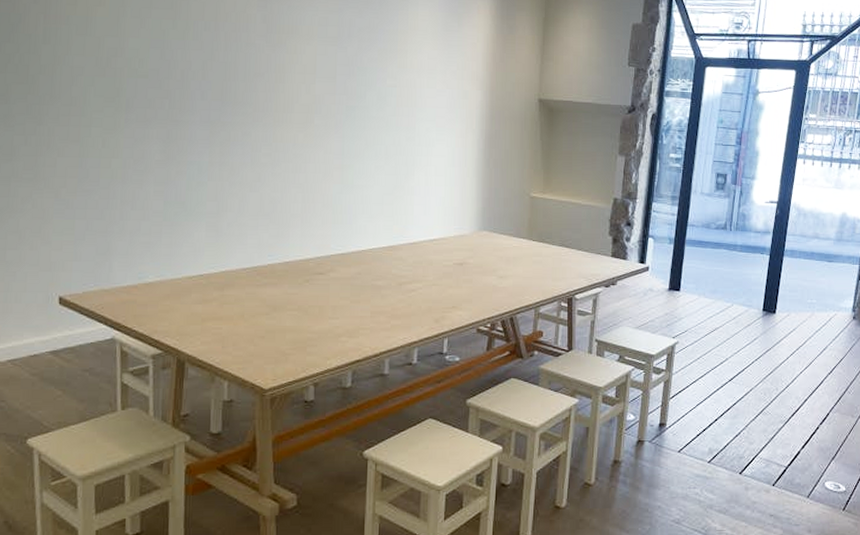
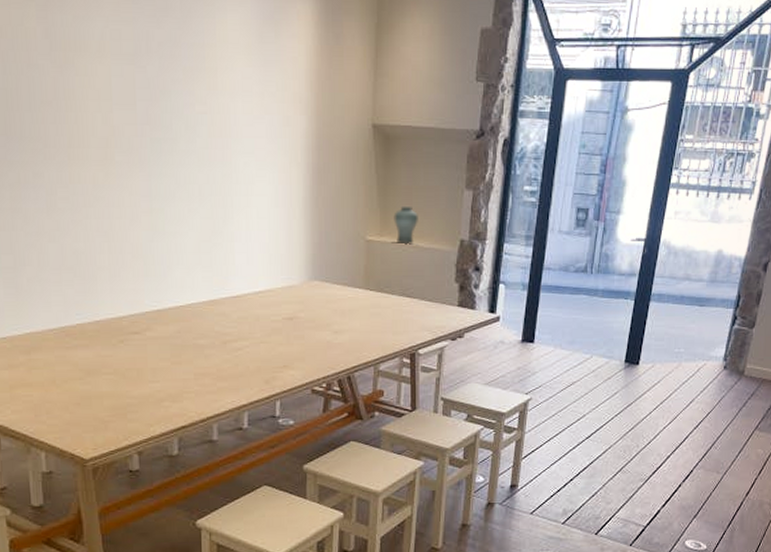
vase: none [555,168,577,202] -> present [393,205,418,245]

